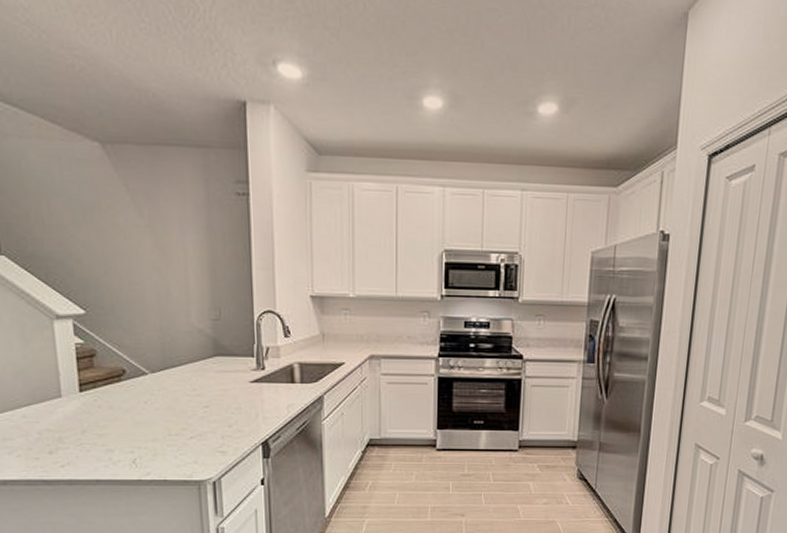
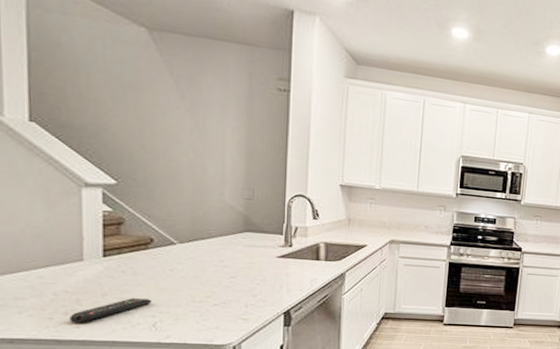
remote control: none [54,433,130,462] -> present [70,297,152,323]

